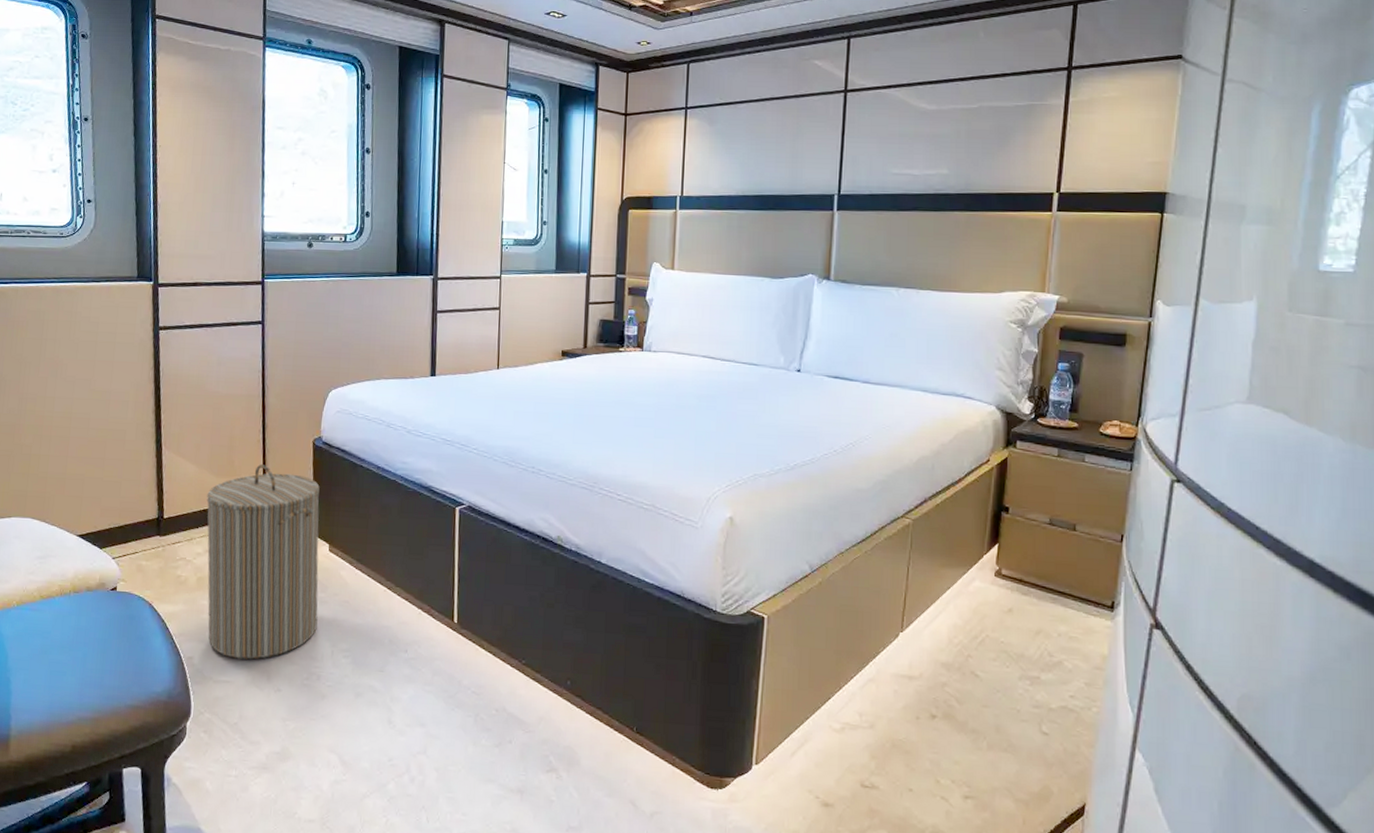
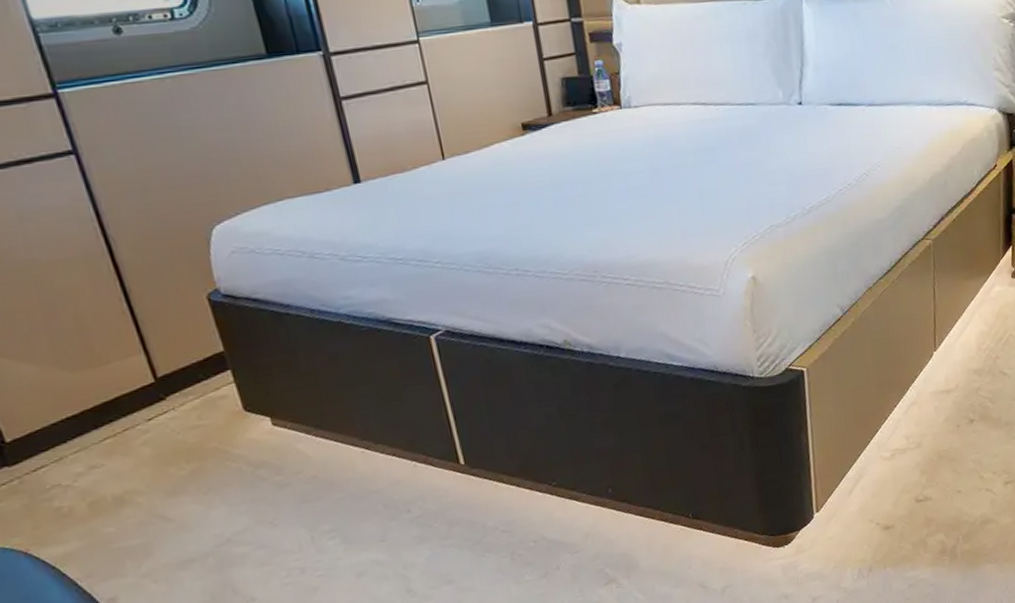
laundry hamper: present [207,464,320,660] -> none [65,341,284,583]

